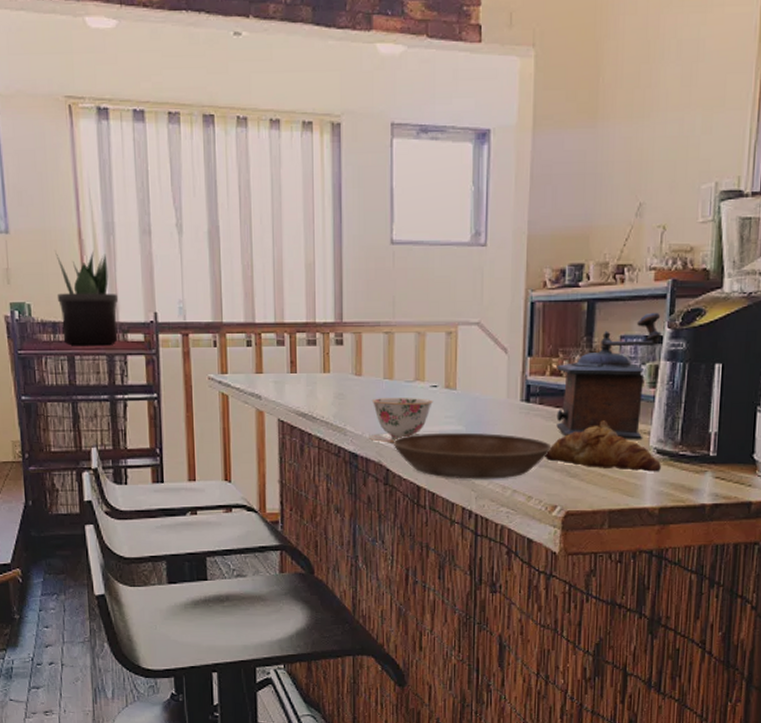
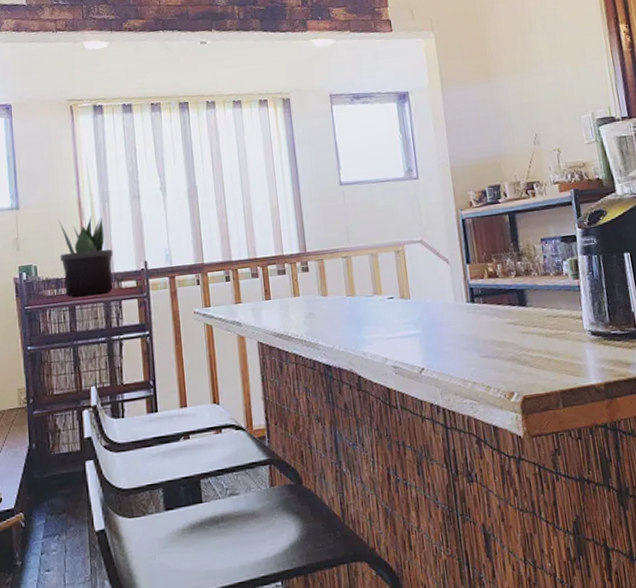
teacup: present [368,398,434,445] -> none [338,309,392,353]
saucer: present [393,432,552,479] -> none [361,333,500,378]
croissant: present [545,420,661,472] -> none [495,311,598,354]
coffee grinder: present [556,312,662,440] -> none [492,216,577,329]

